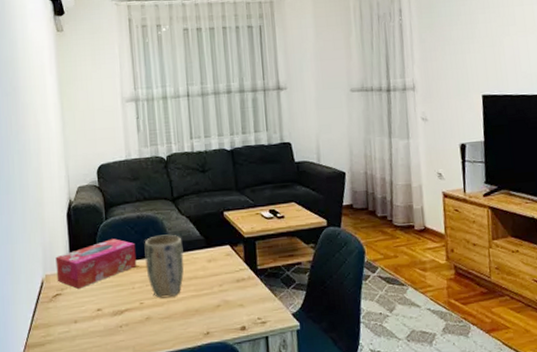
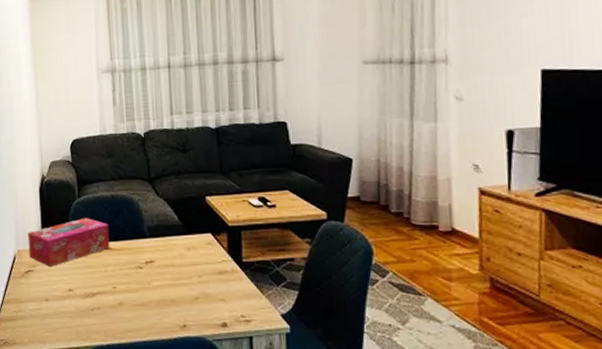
plant pot: present [144,234,184,298] -> none [118,217,161,284]

